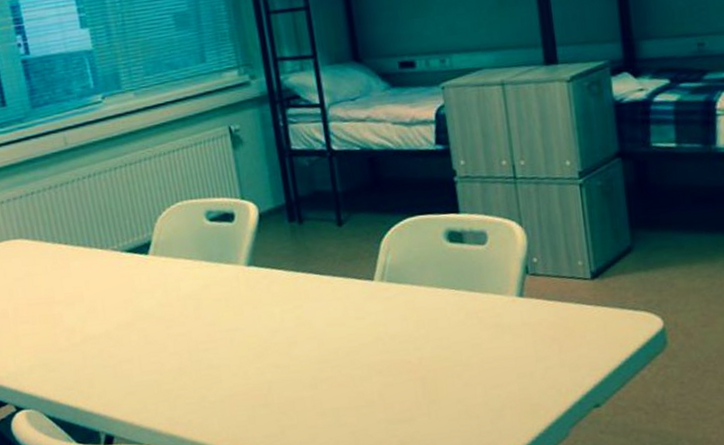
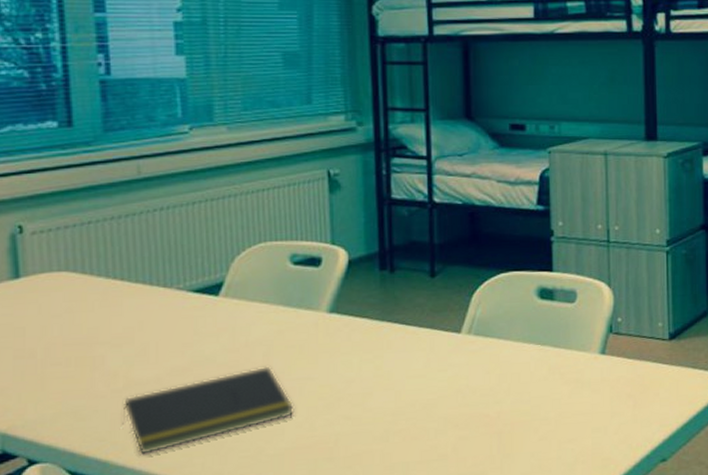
notepad: none [83,319,228,402] -> present [122,366,294,455]

